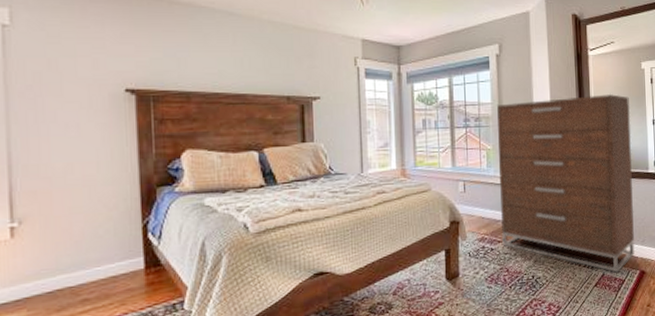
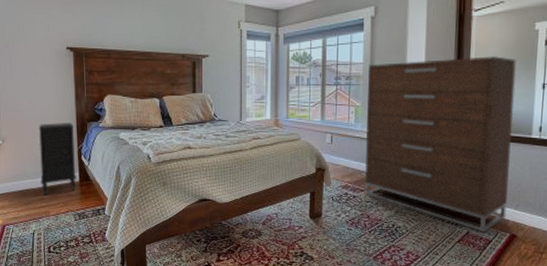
nightstand: none [79,190,140,295] -> present [38,123,76,195]

